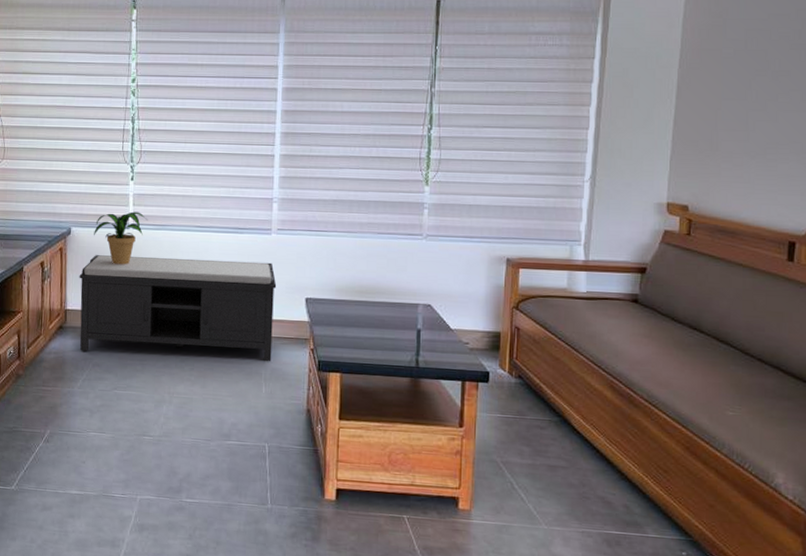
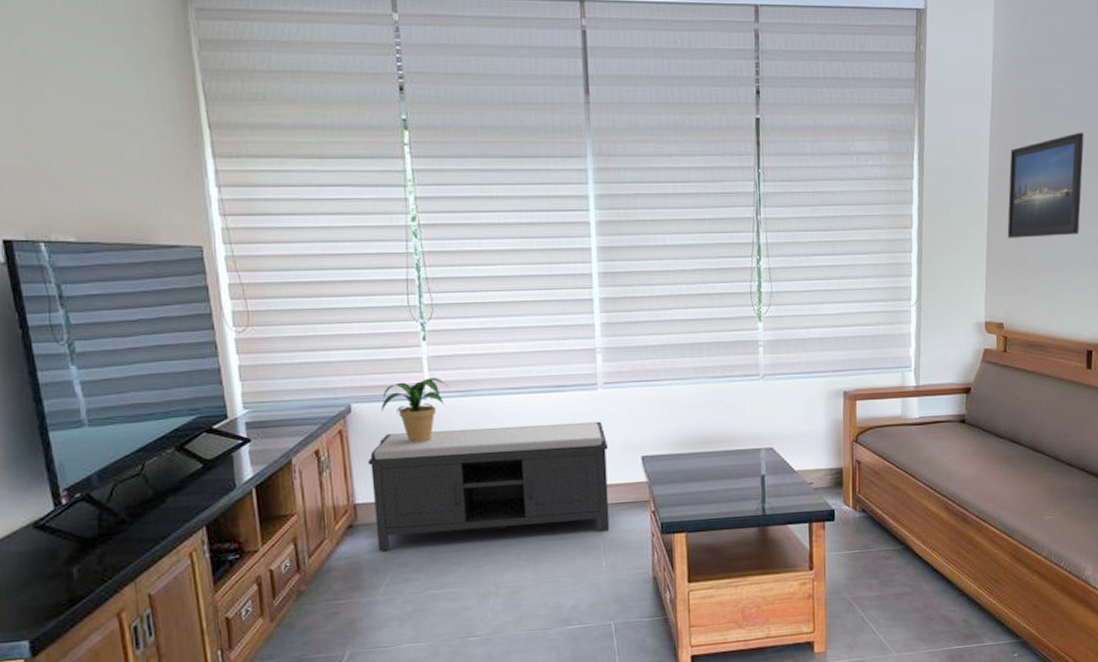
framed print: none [698,15,796,121] -> present [1007,132,1084,238]

